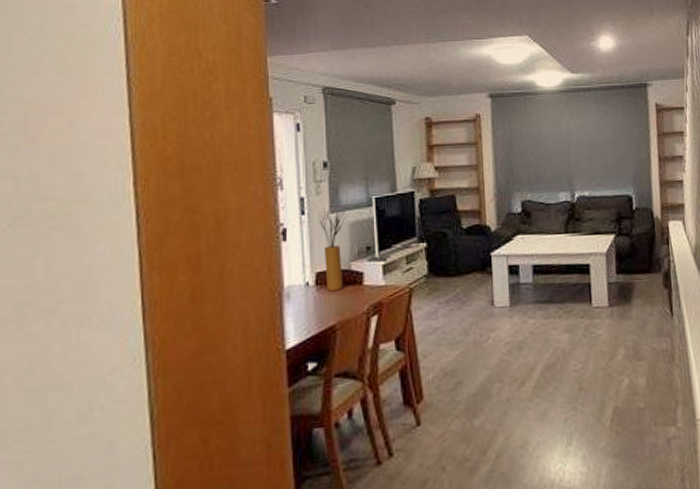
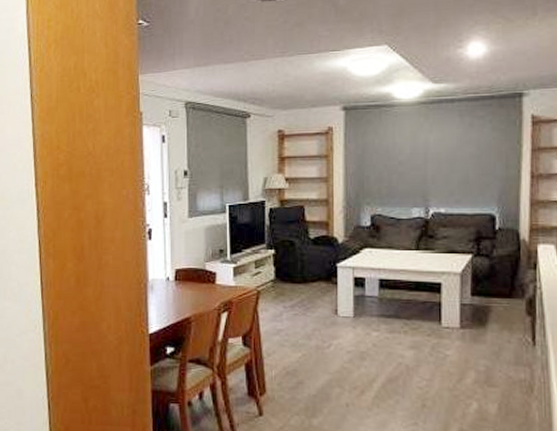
vase: present [320,210,346,292] -> none [180,214,203,287]

